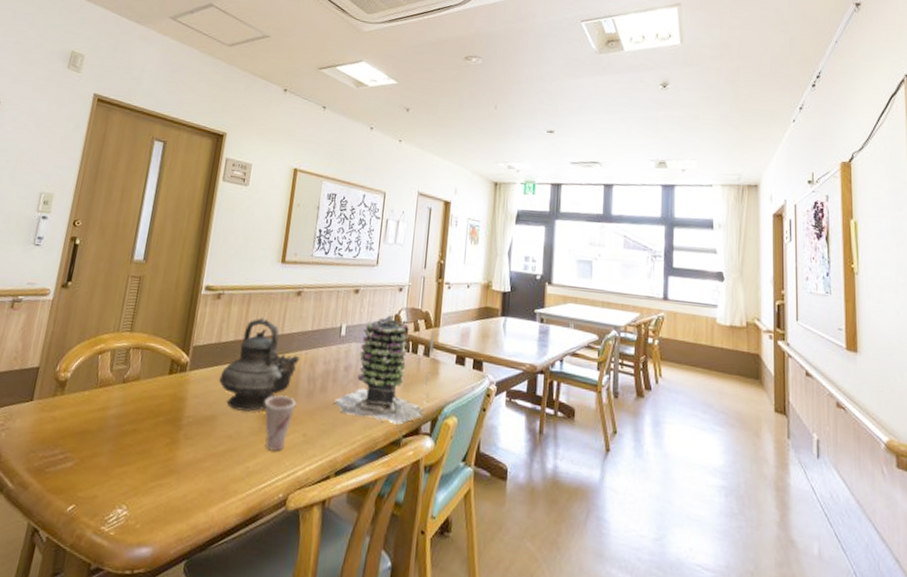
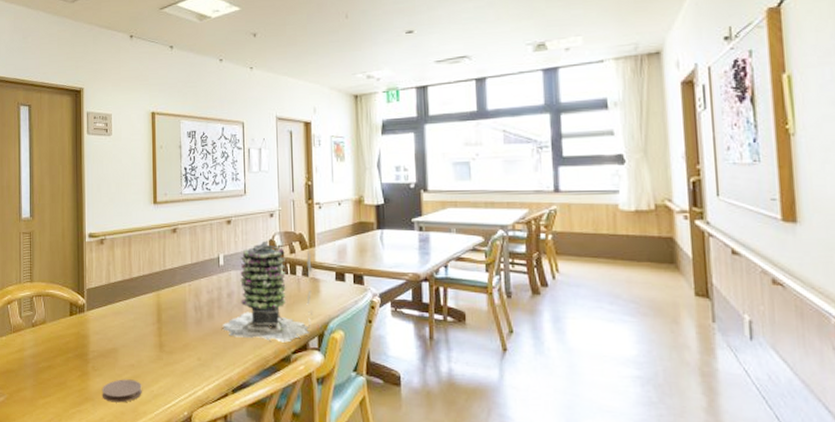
coaster: none [189,451,237,479] -> present [101,379,142,403]
teapot: present [219,317,300,412] -> none [115,256,184,342]
cup: present [264,395,297,452] -> none [158,325,187,375]

